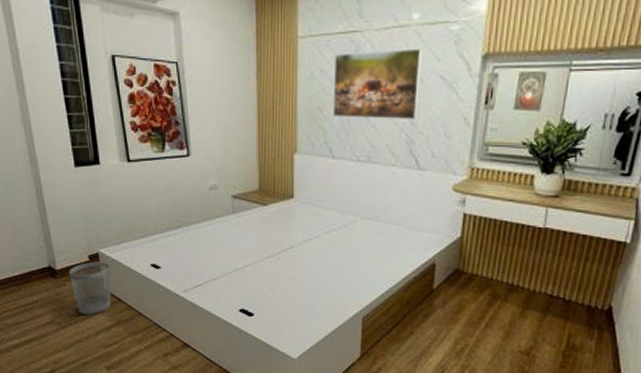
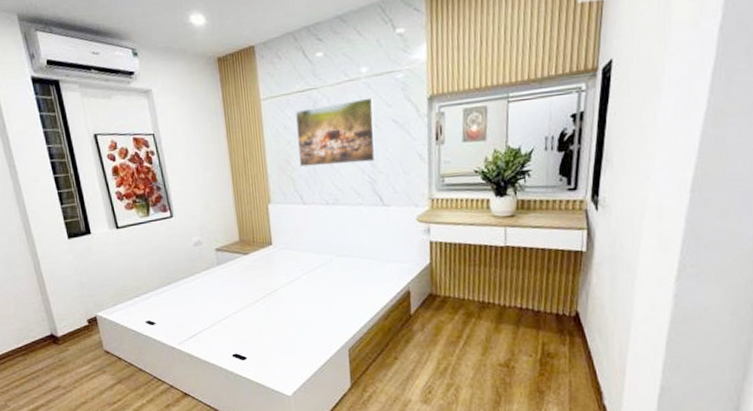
wastebasket: present [68,261,111,314] -> none [70,324,112,376]

